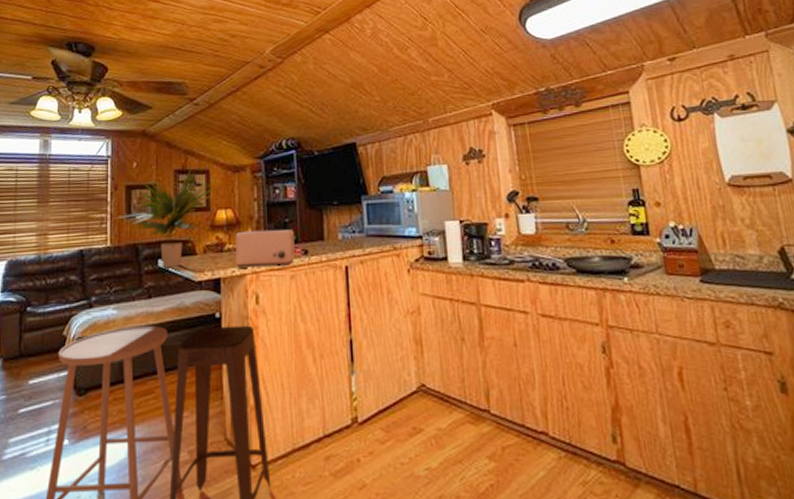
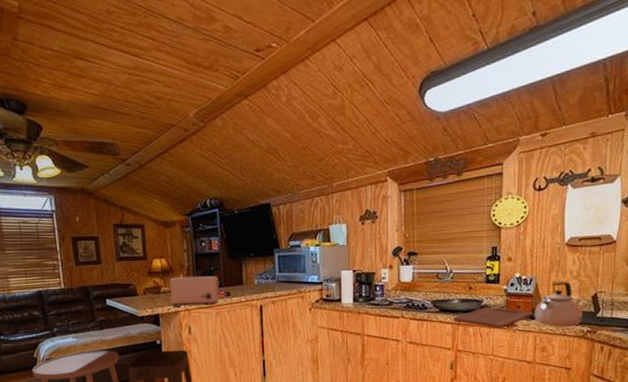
plant: present [116,167,216,267] -> none [66,222,151,305]
cutting board: none [595,266,704,296] -> present [453,307,534,328]
kettle: none [703,232,773,294] -> present [534,281,583,328]

